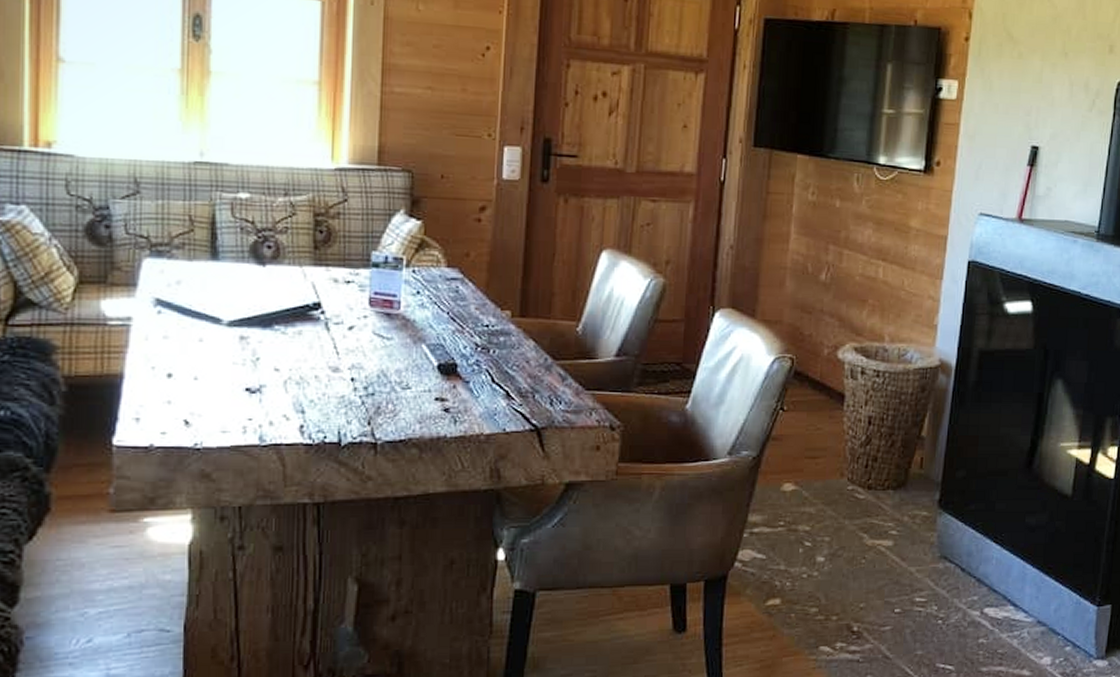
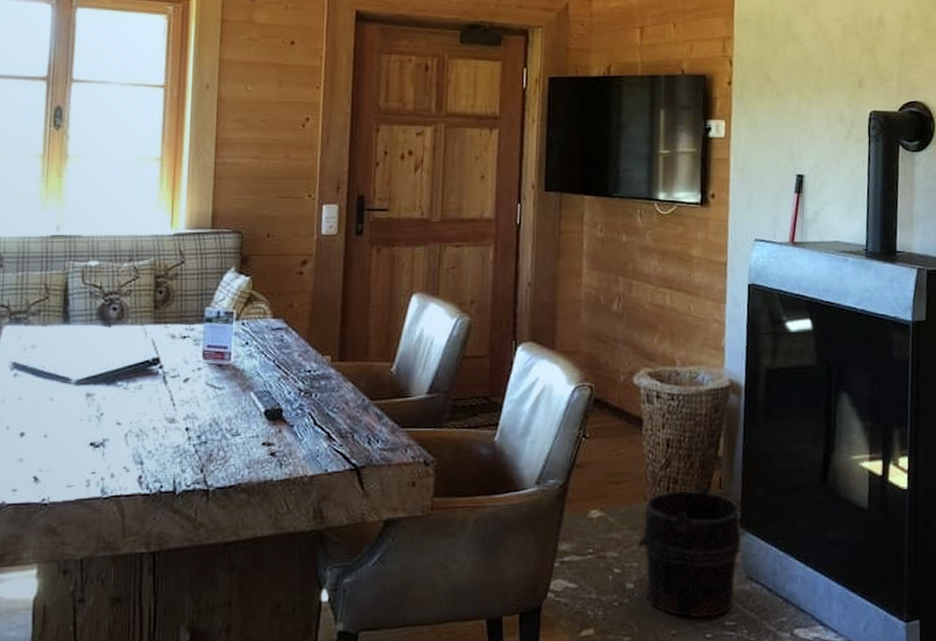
bucket: none [830,465,940,594] -> present [637,486,741,618]

